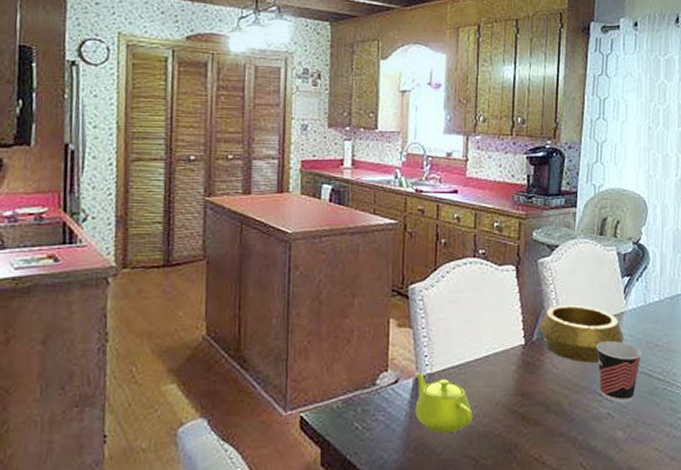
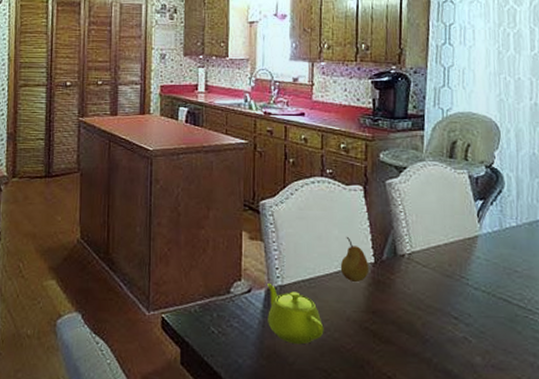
fruit: none [490,318,520,366] -> present [340,236,370,283]
decorative bowl: present [539,305,625,363] -> none [389,226,480,285]
cup: present [596,341,643,403] -> none [449,264,500,329]

